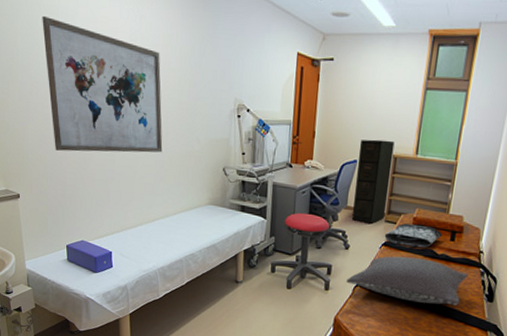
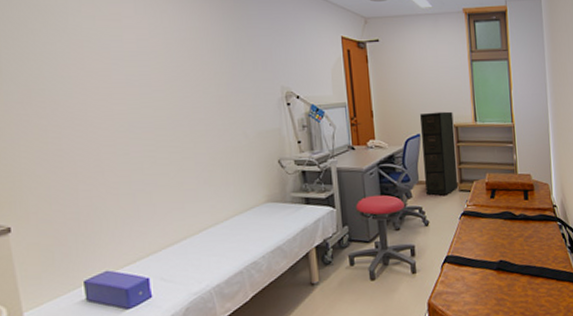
wall art: present [42,15,163,153] -> none [33,16,203,167]
pillow: present [346,256,469,306] -> none [433,222,549,269]
tote bag: present [384,223,443,249] -> none [461,189,516,215]

